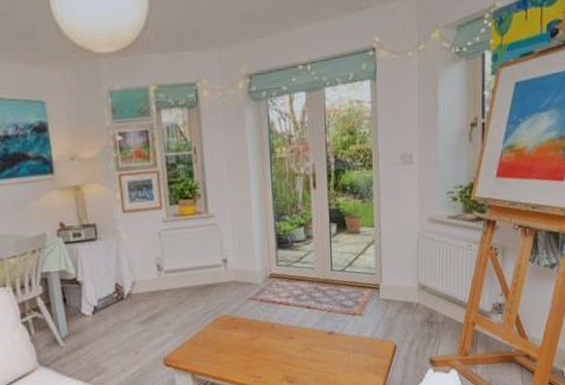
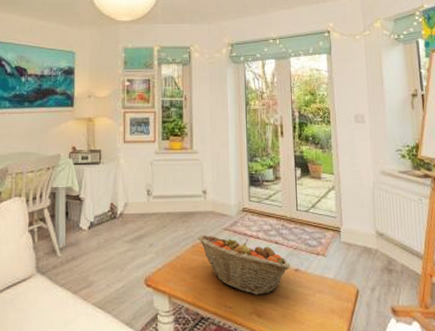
fruit basket: none [219,306,324,362] -> present [197,235,290,295]

